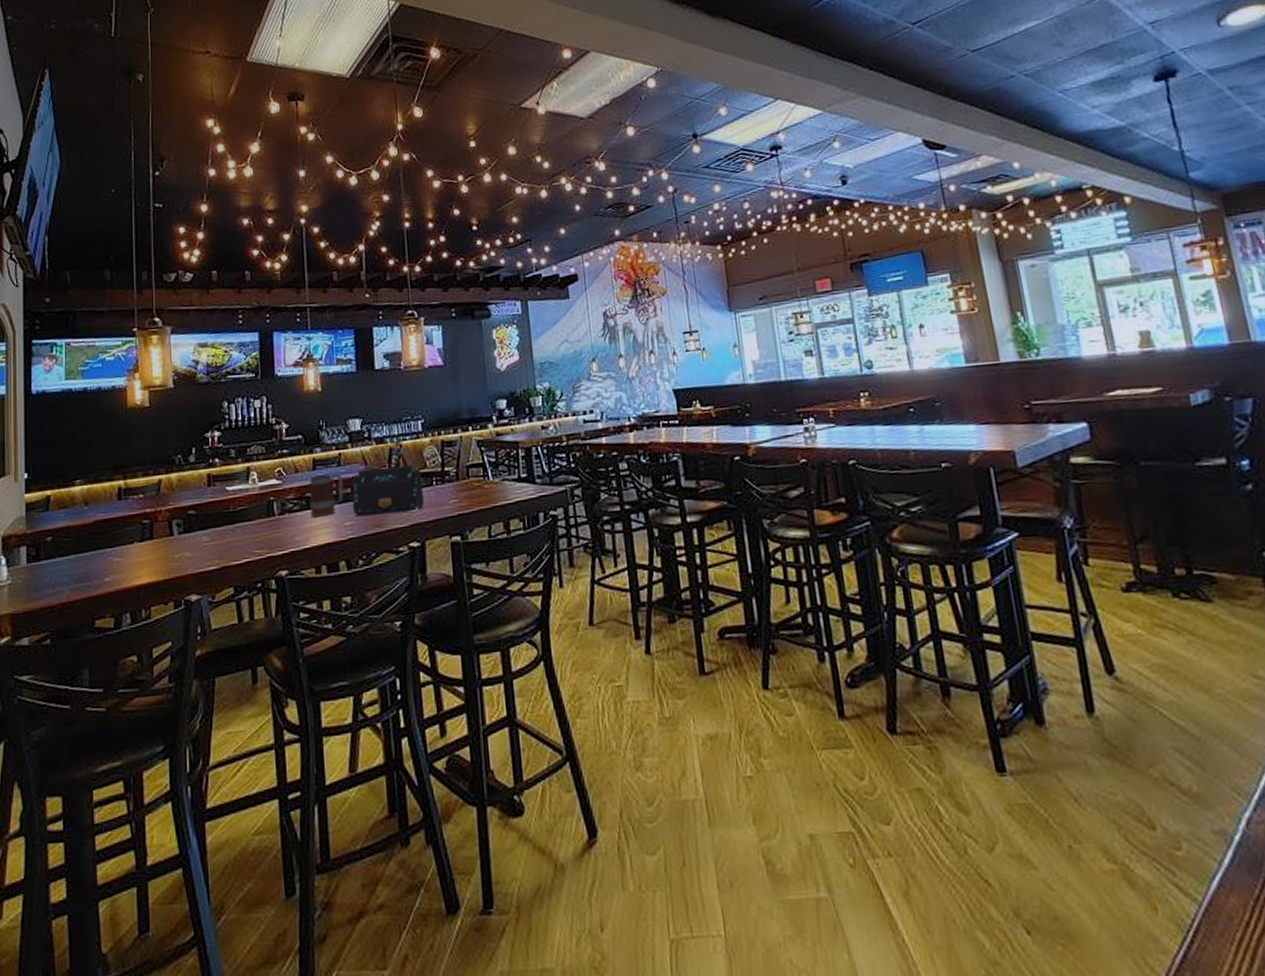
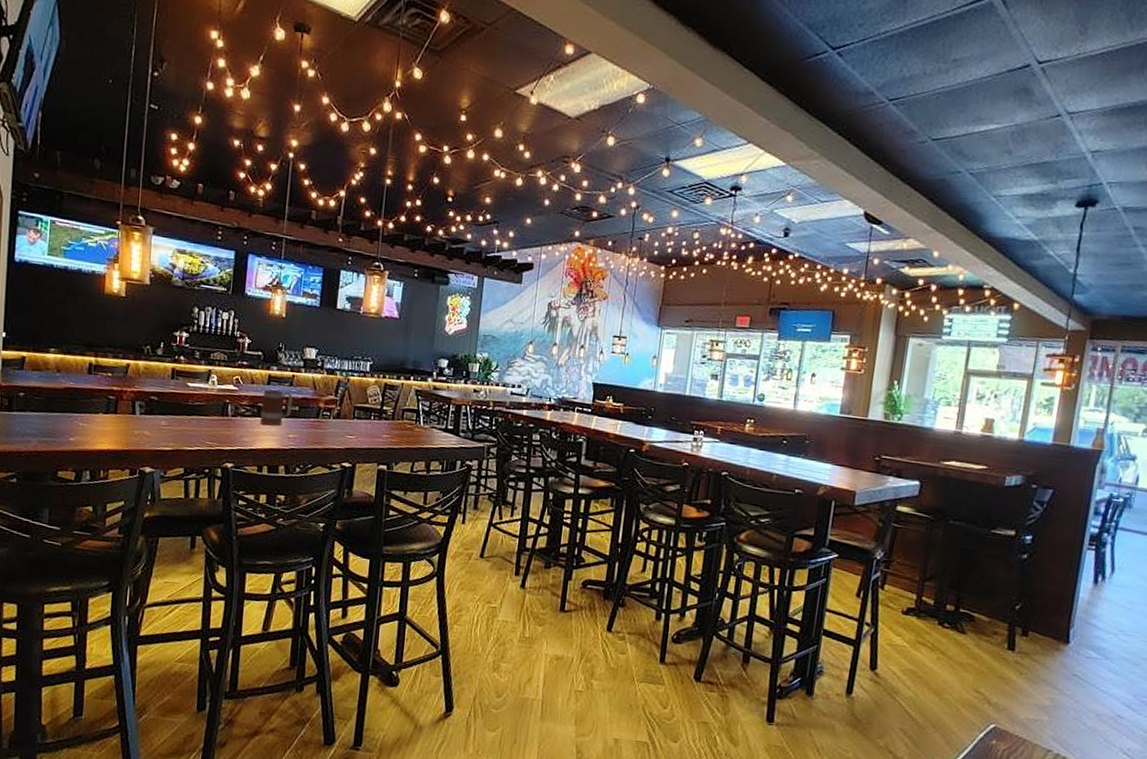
handbag: present [352,464,425,517] -> none [298,393,363,438]

